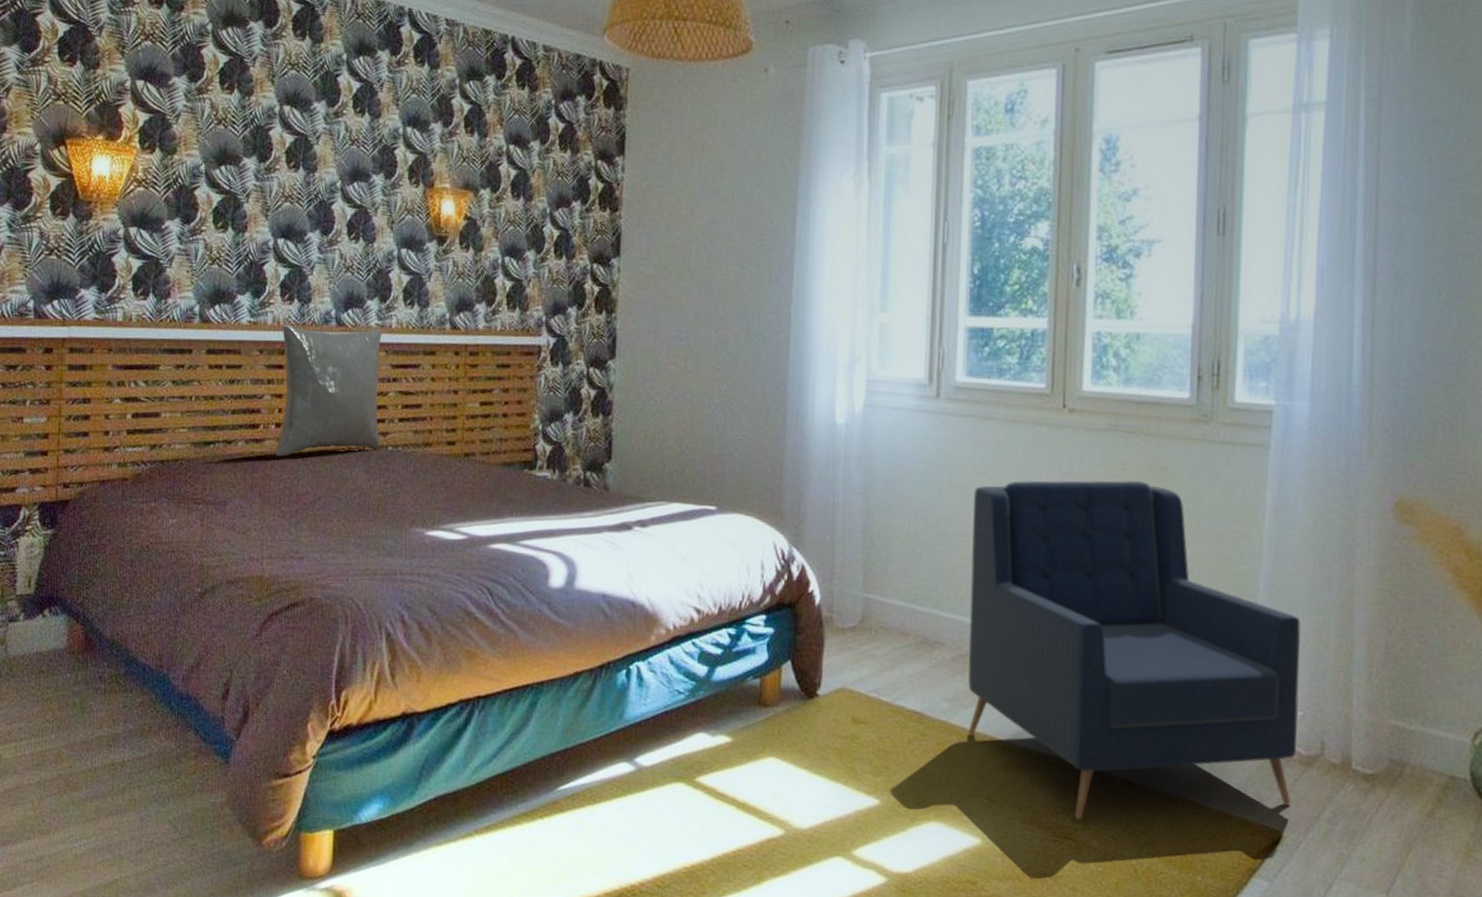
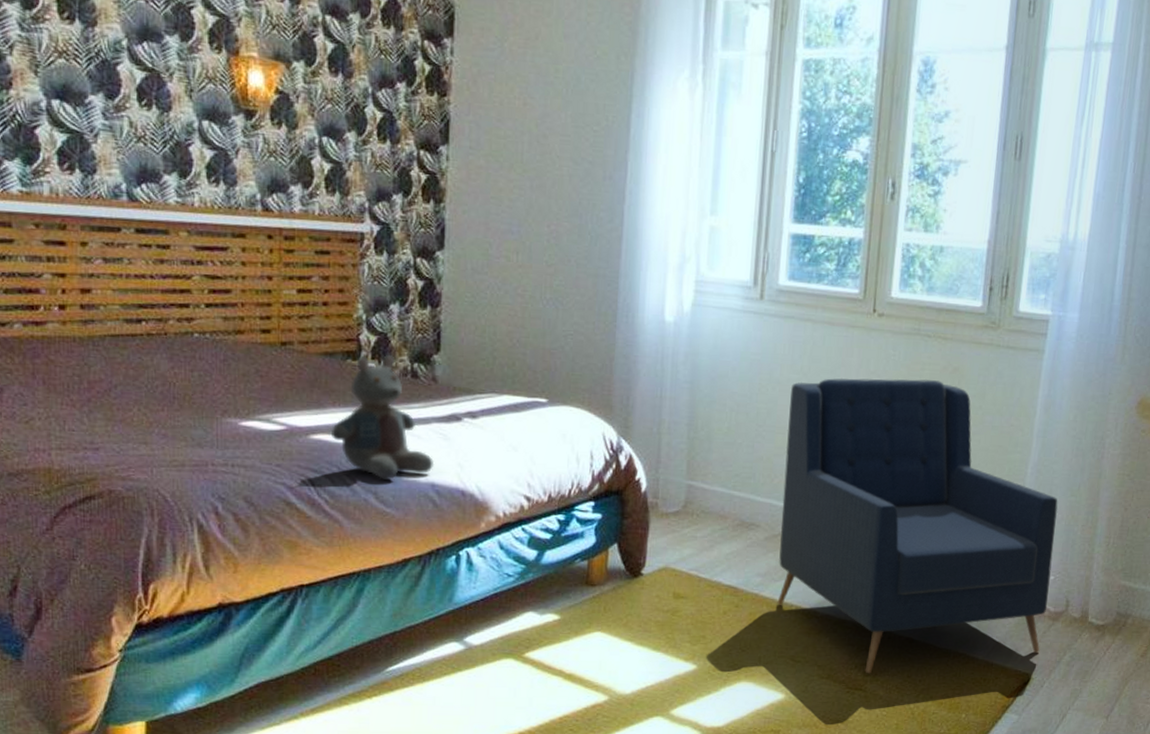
pillow: present [276,324,382,458] -> none [61,196,185,342]
stuffed animal: none [509,463,606,590] -> present [332,354,435,480]

